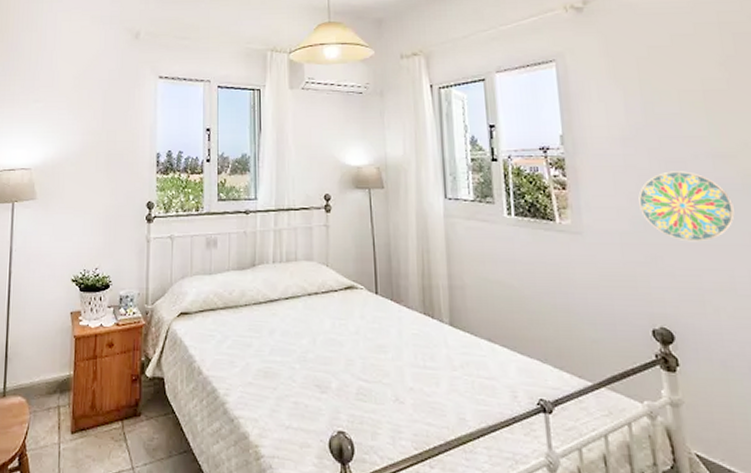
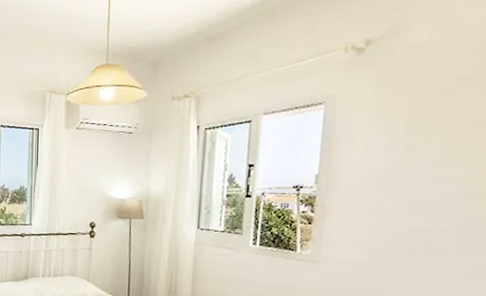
decorative plate: present [638,171,735,242] -> none [379,210,472,274]

